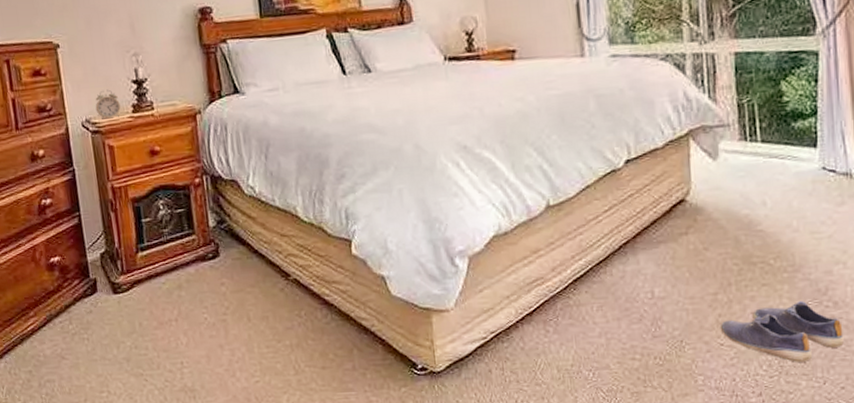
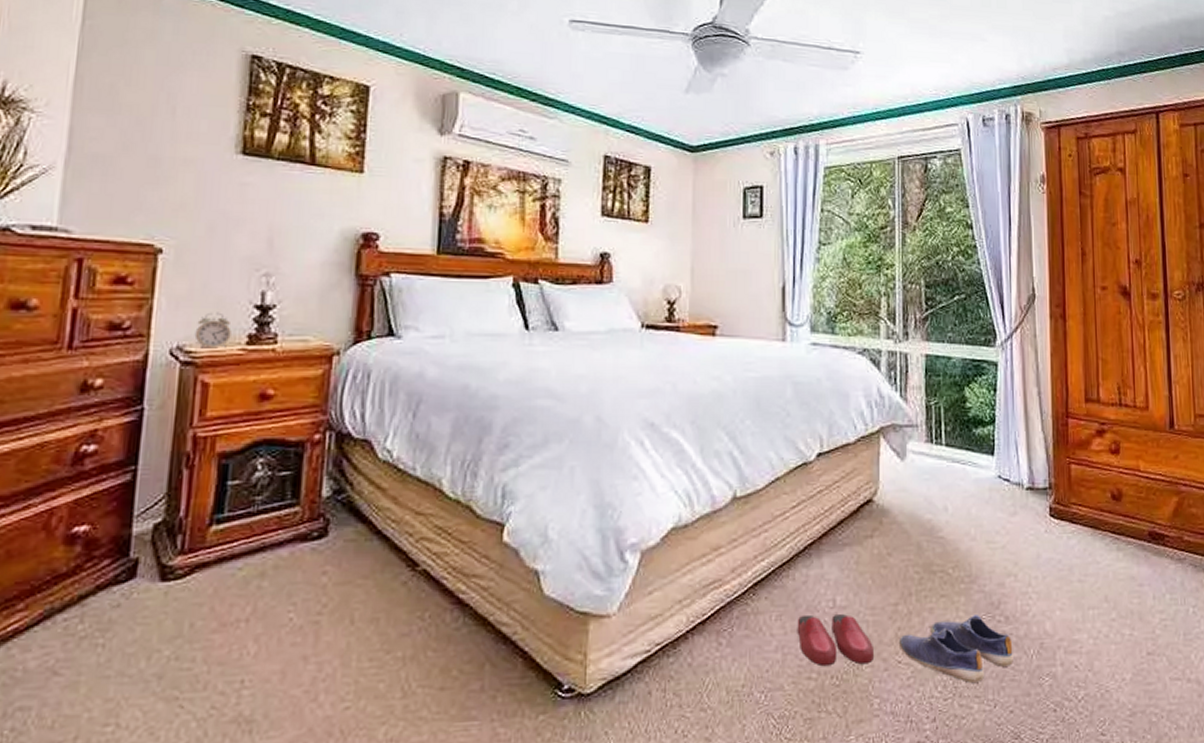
slippers: none [617,304,695,348] -> present [797,614,873,665]

